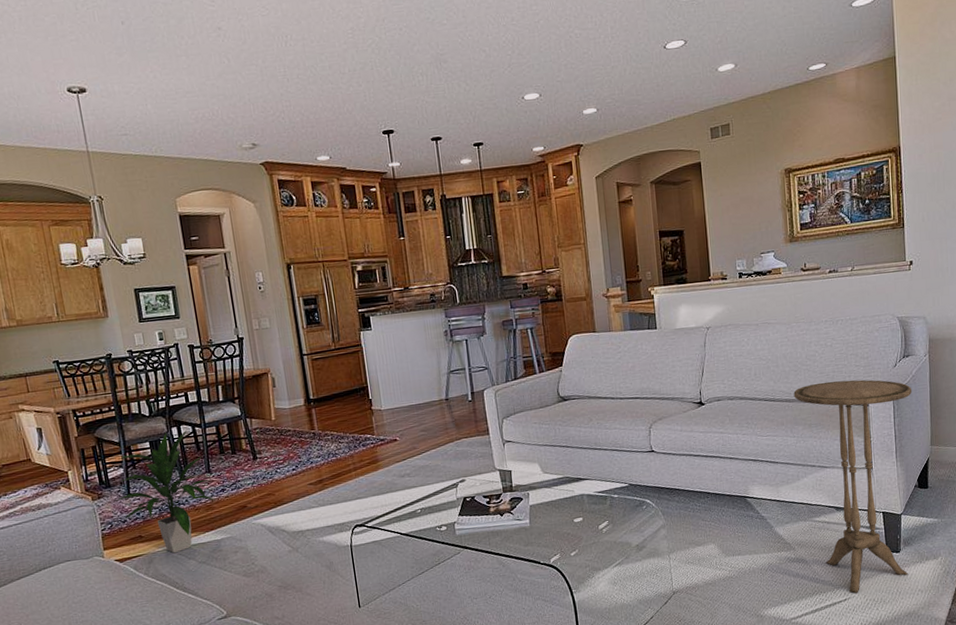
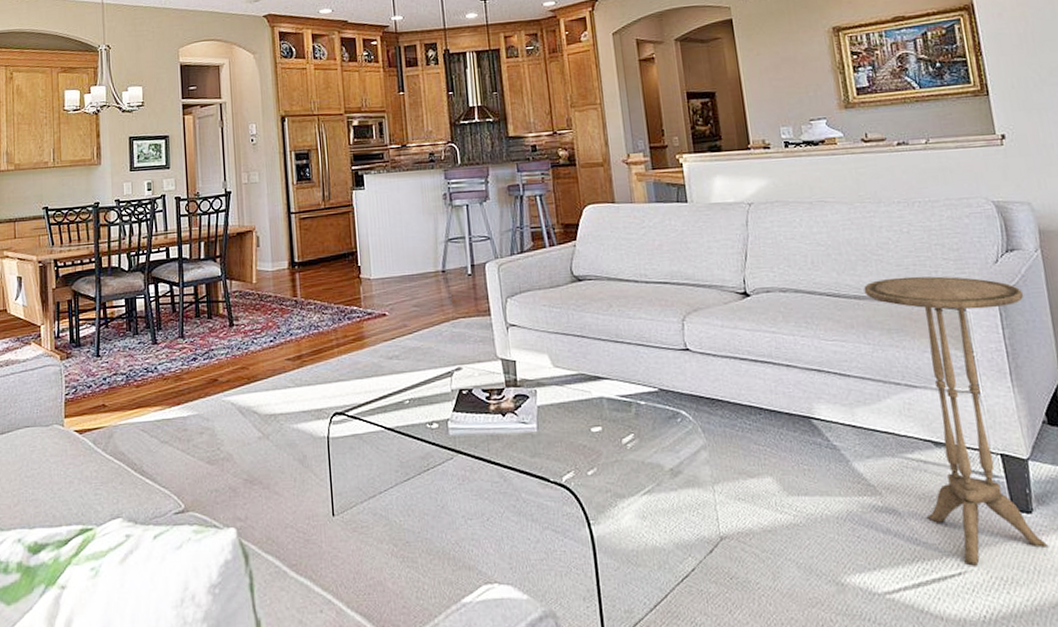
indoor plant: present [115,429,216,553] -> none [83,287,186,429]

